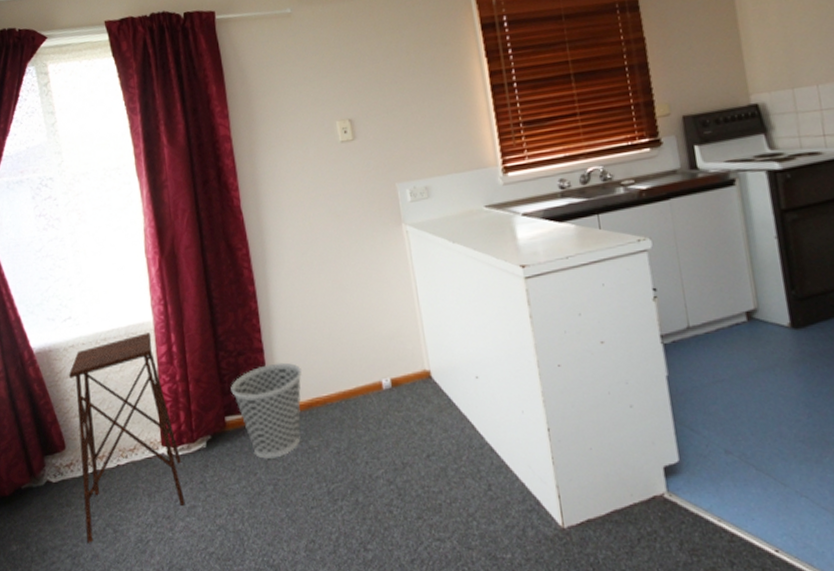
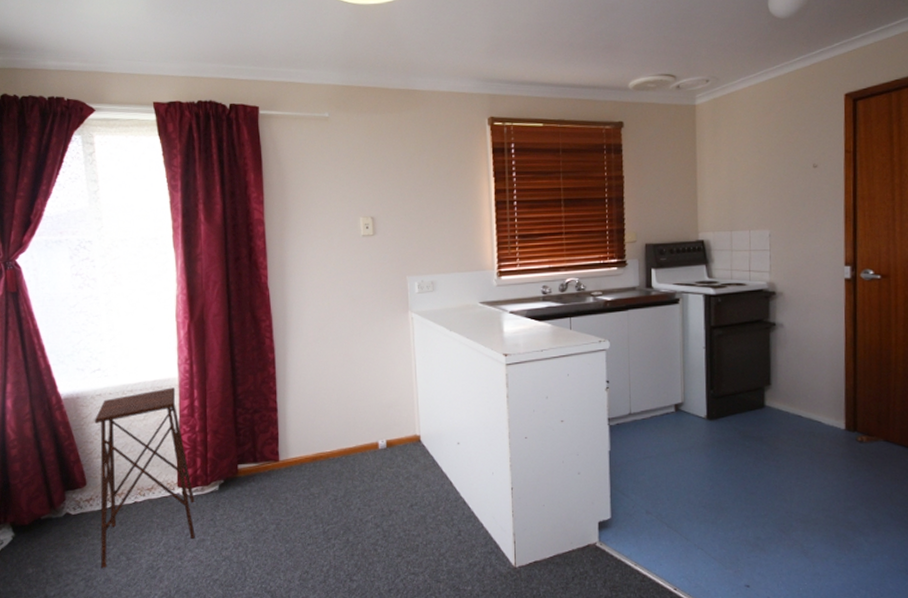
wastebasket: present [231,362,303,459] -> none [245,421,311,502]

